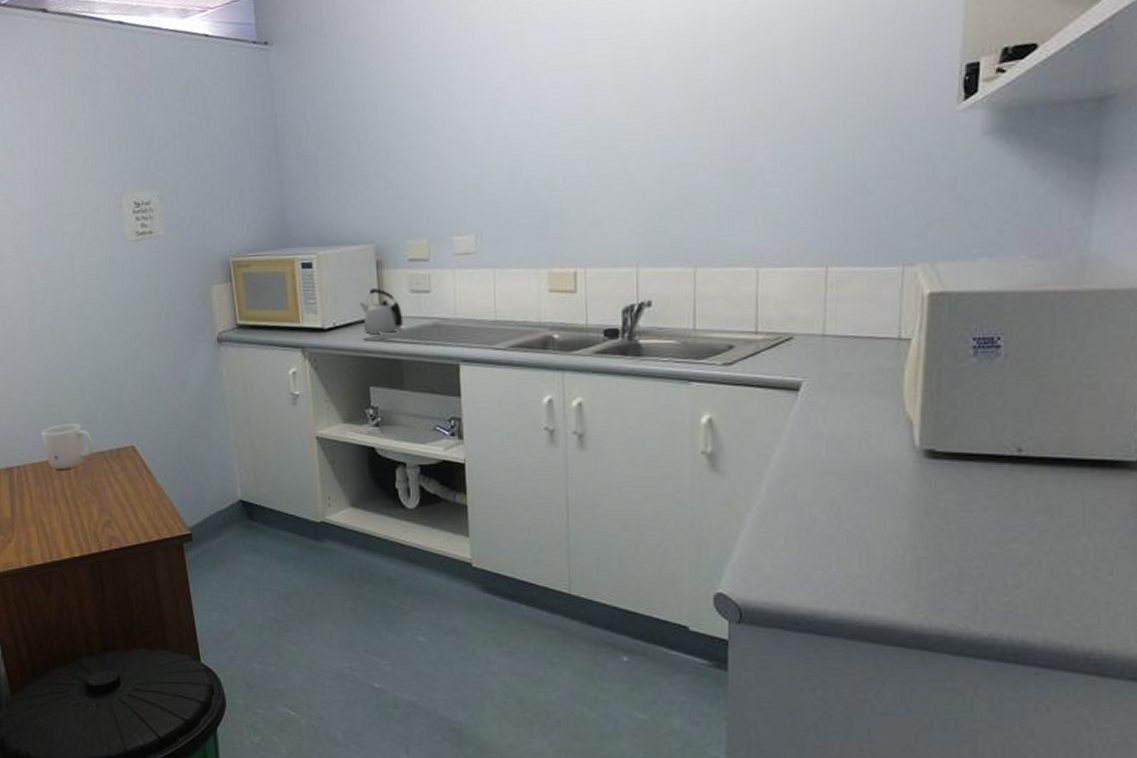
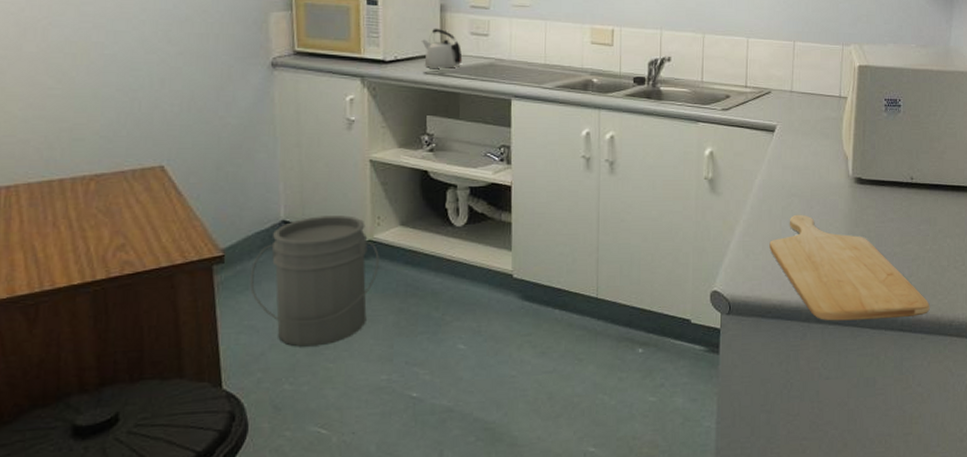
mug: present [41,424,94,469] -> none [43,141,113,189]
bucket: none [216,495,333,628] -> present [250,215,379,347]
chopping board: none [795,499,1050,644] -> present [769,214,930,321]

